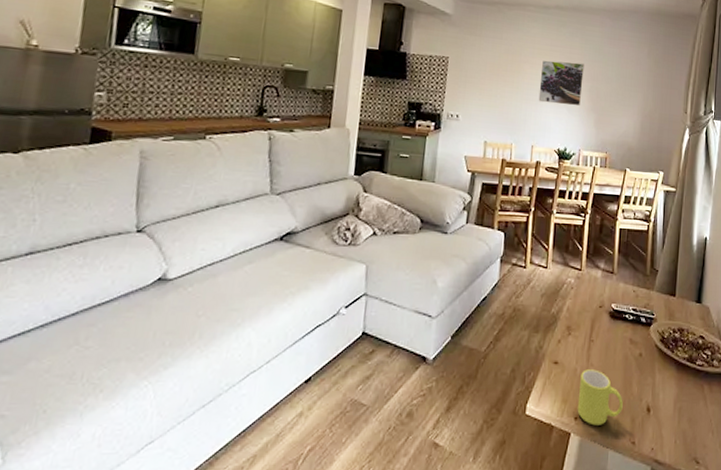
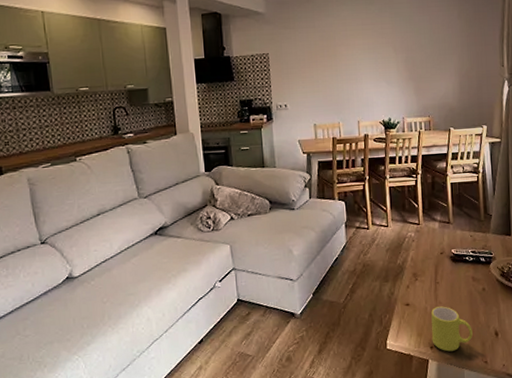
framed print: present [538,60,584,106] -> none [356,36,399,80]

